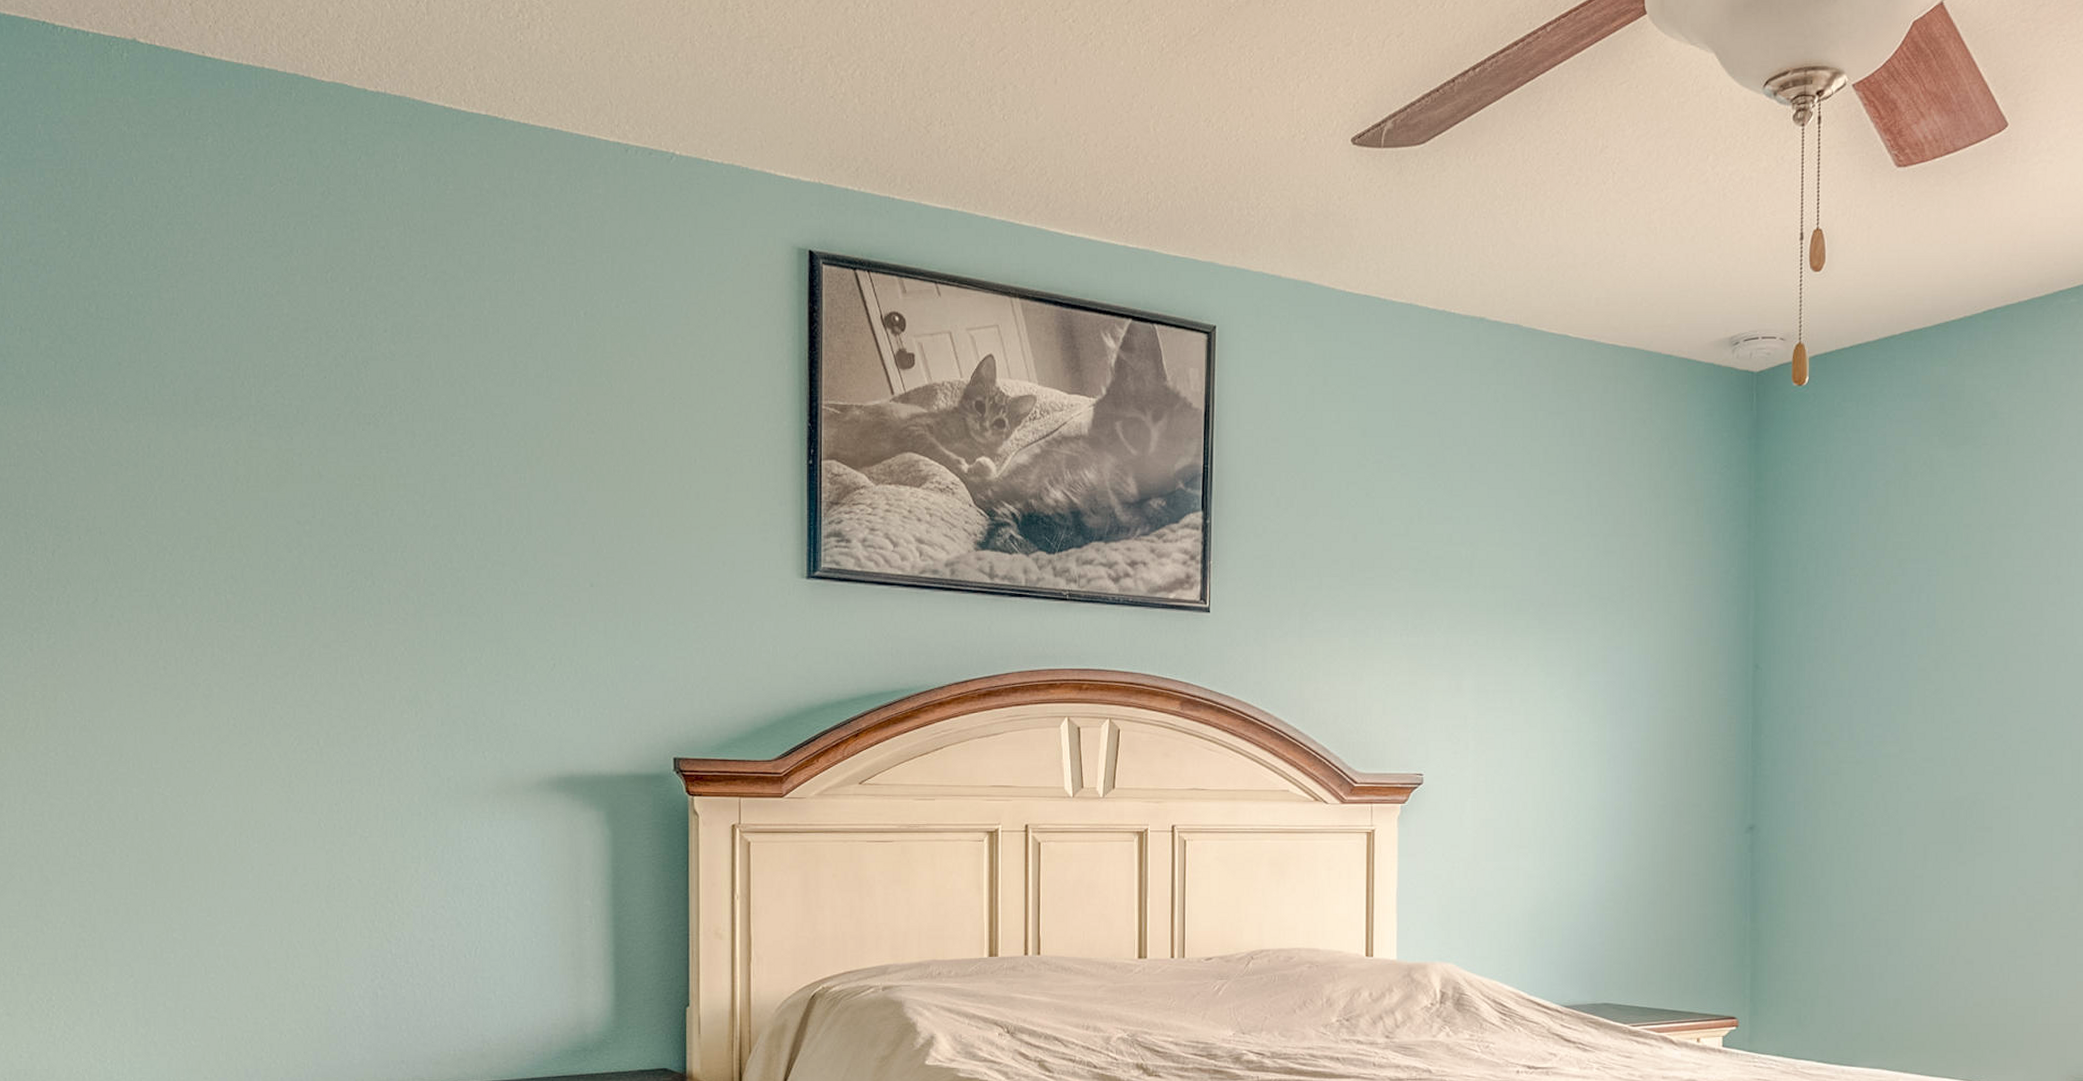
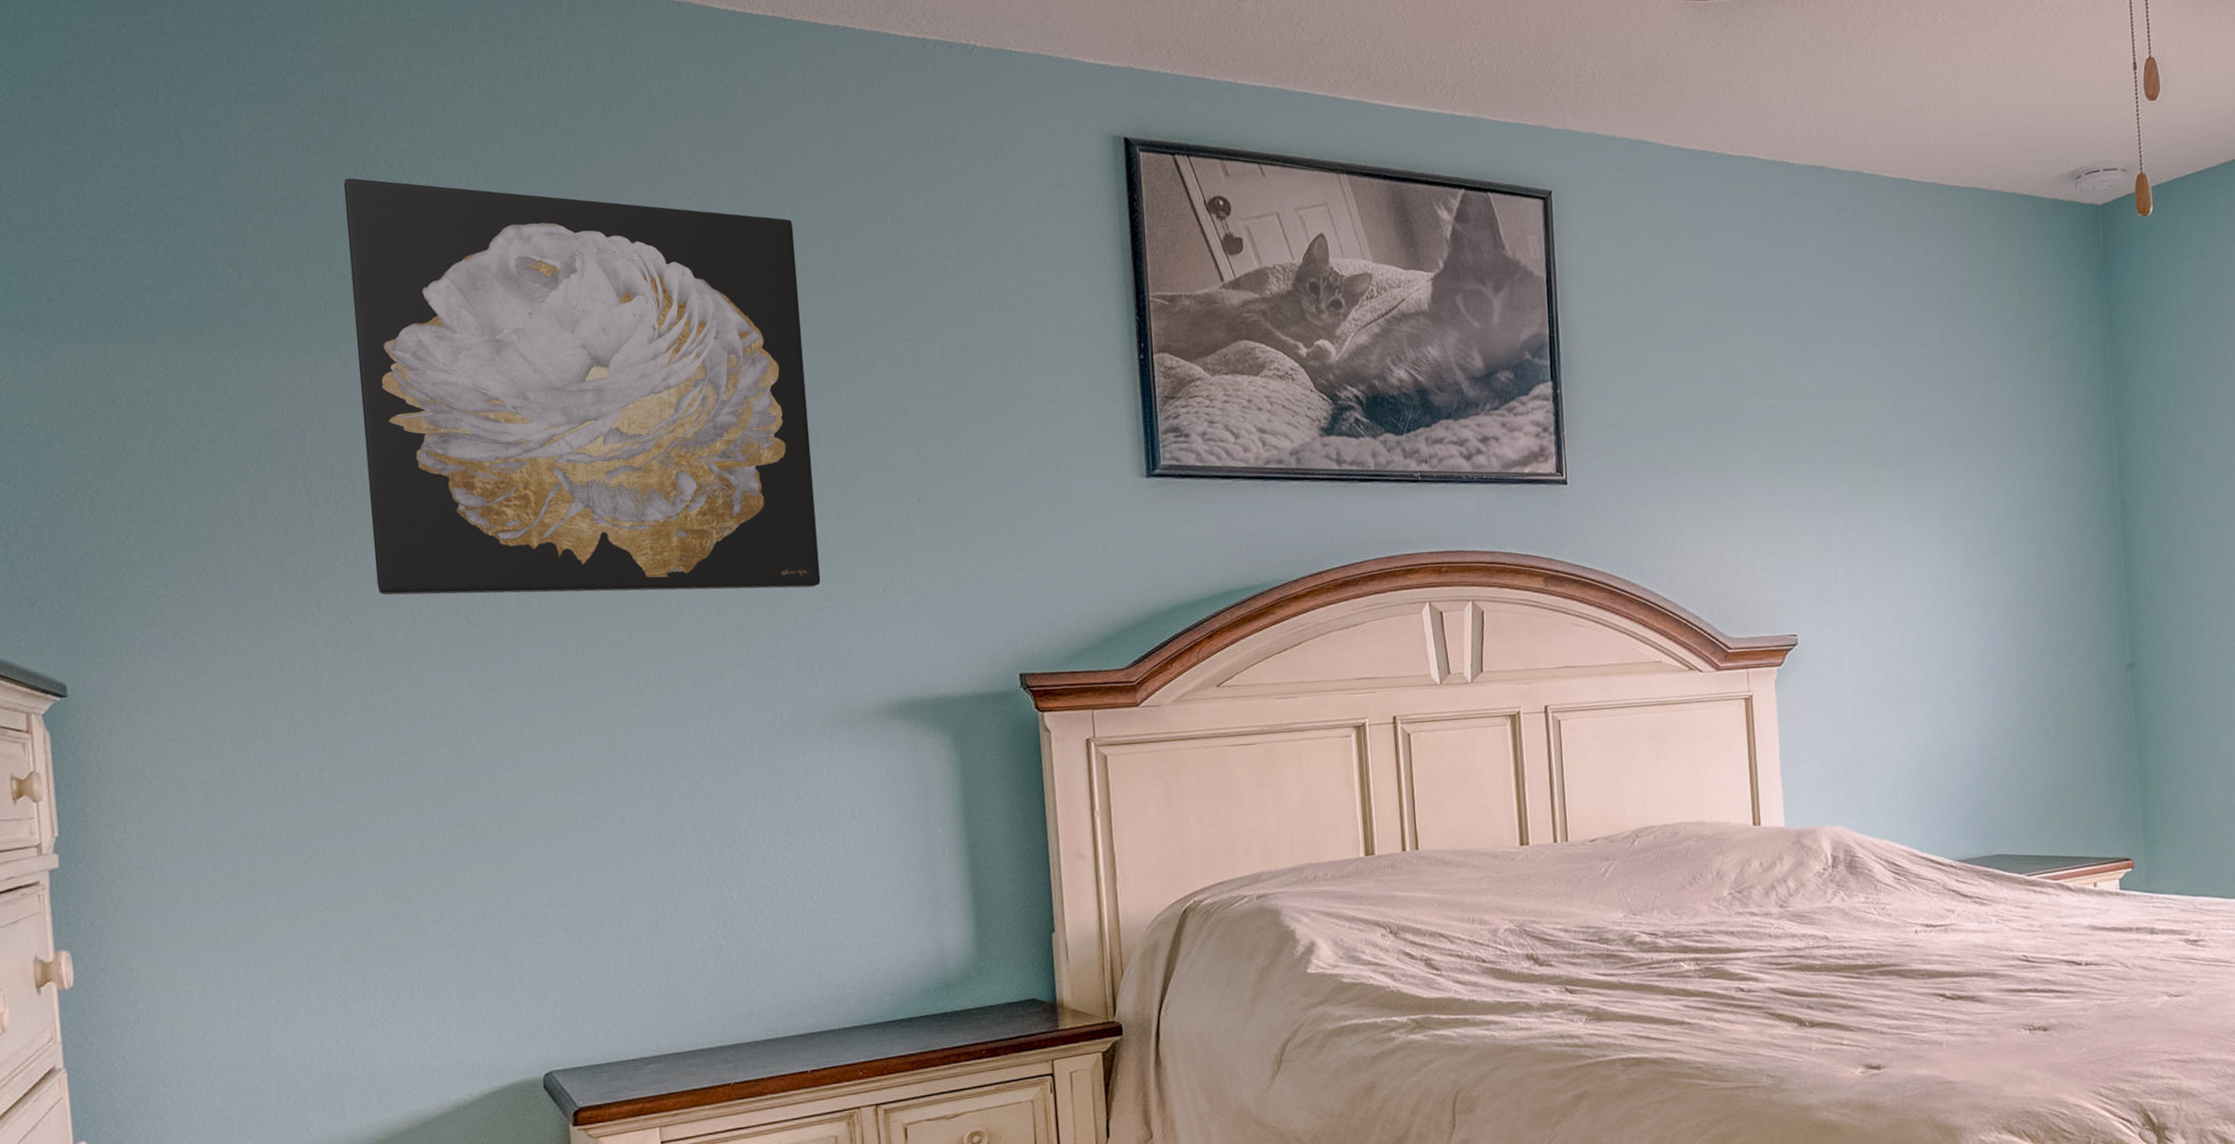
wall art: none [79,246,494,662] -> present [343,178,821,595]

